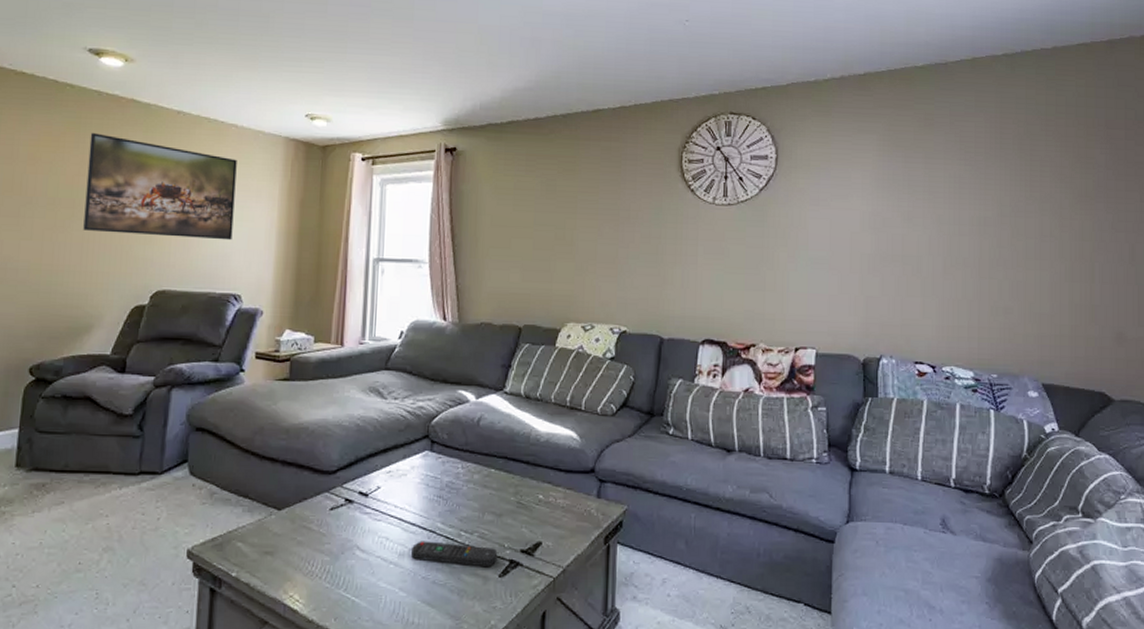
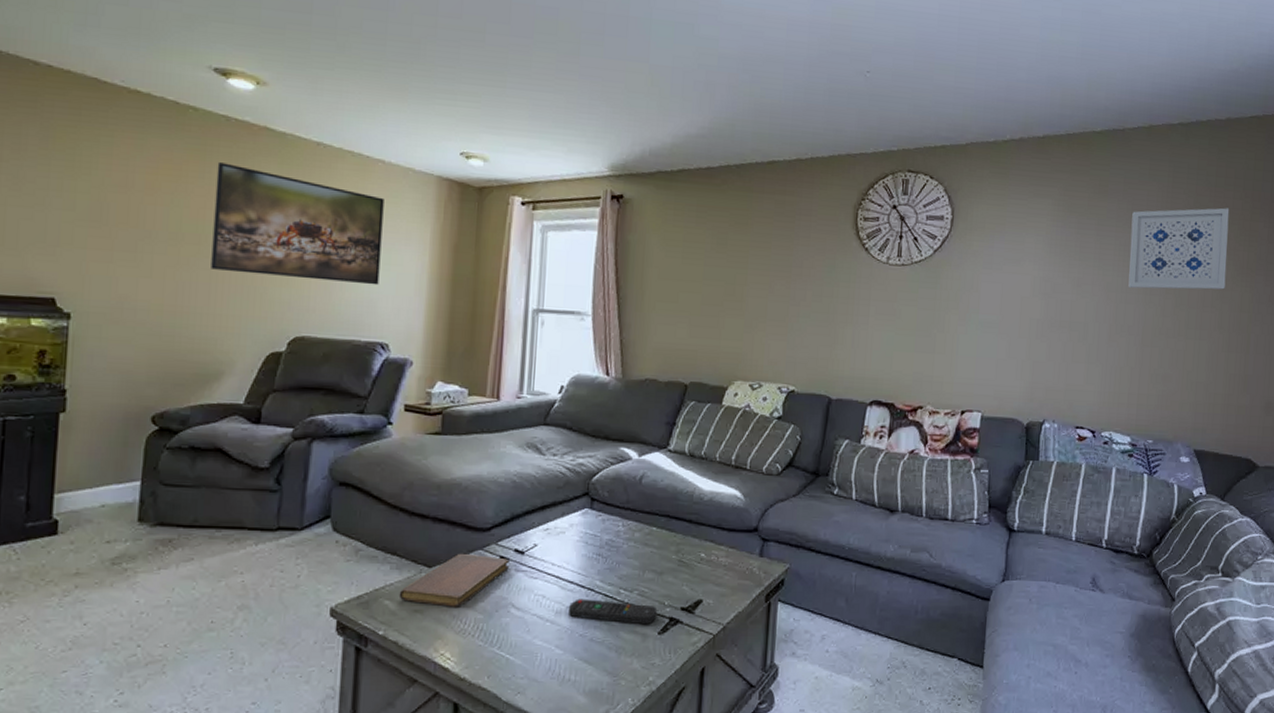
notebook: none [250,495,354,549] -> present [399,553,509,607]
wall art: none [960,136,1064,220] -> present [1128,208,1230,290]

